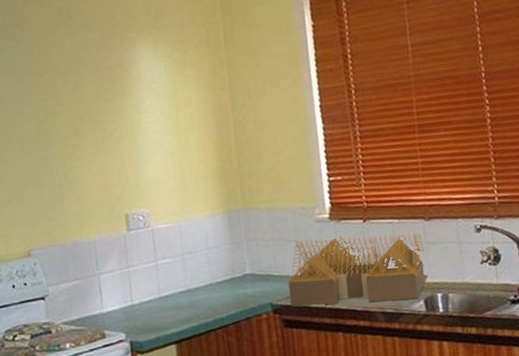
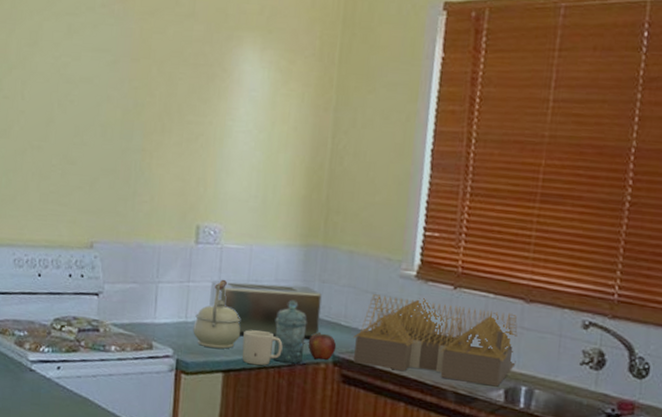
kettle: none [140,258,185,324] -> present [193,279,241,349]
toaster: none [149,248,255,306] -> present [209,280,322,340]
mug: none [187,296,226,331] -> present [242,330,283,366]
canister: none [213,262,245,322] -> present [273,300,307,364]
fruit: none [247,286,274,312] -> present [307,331,337,361]

